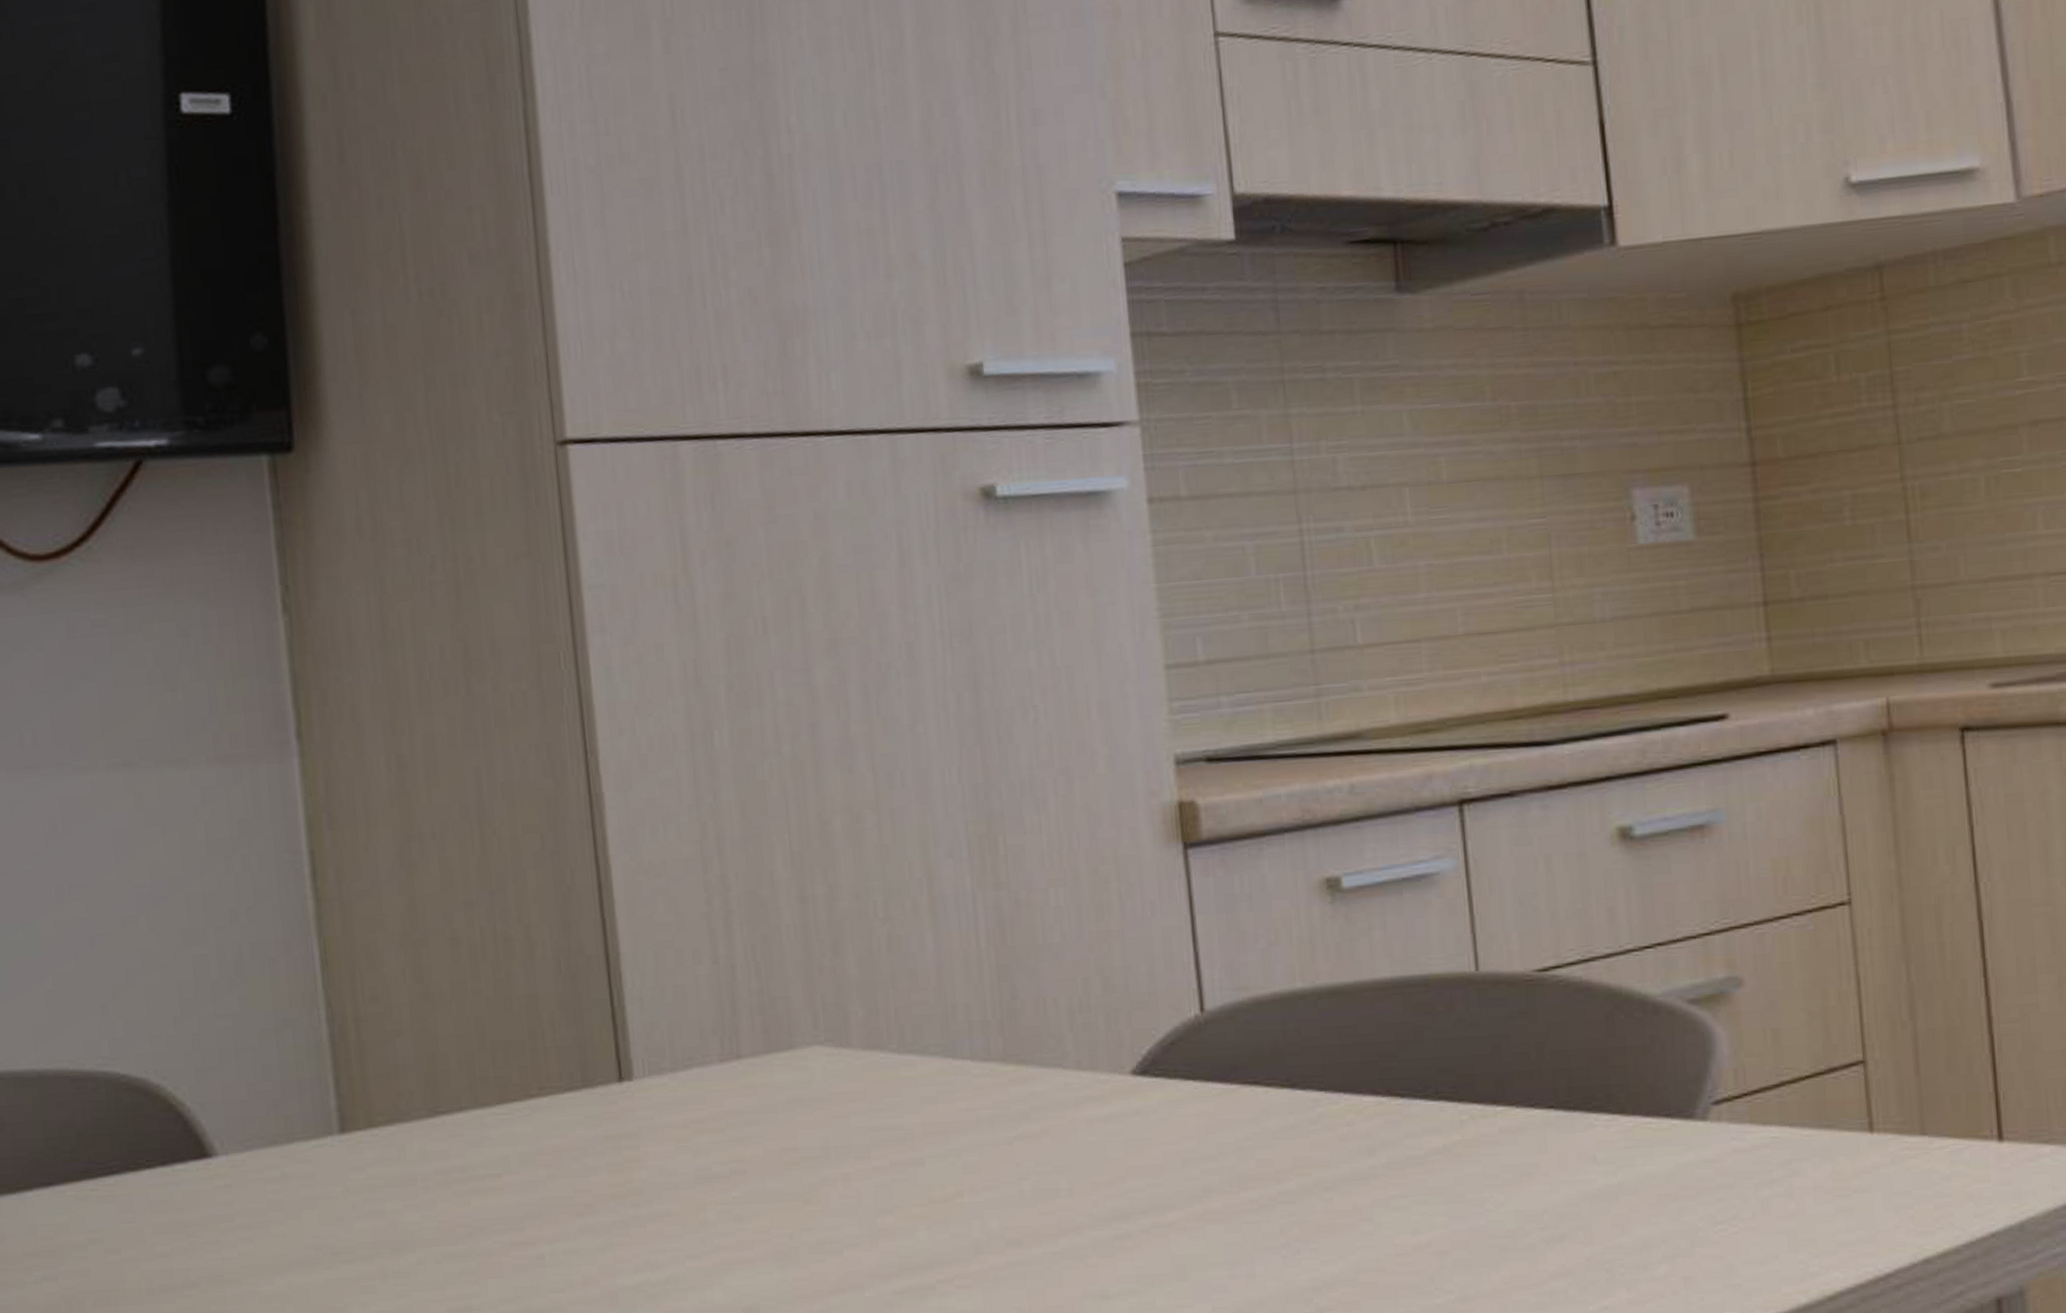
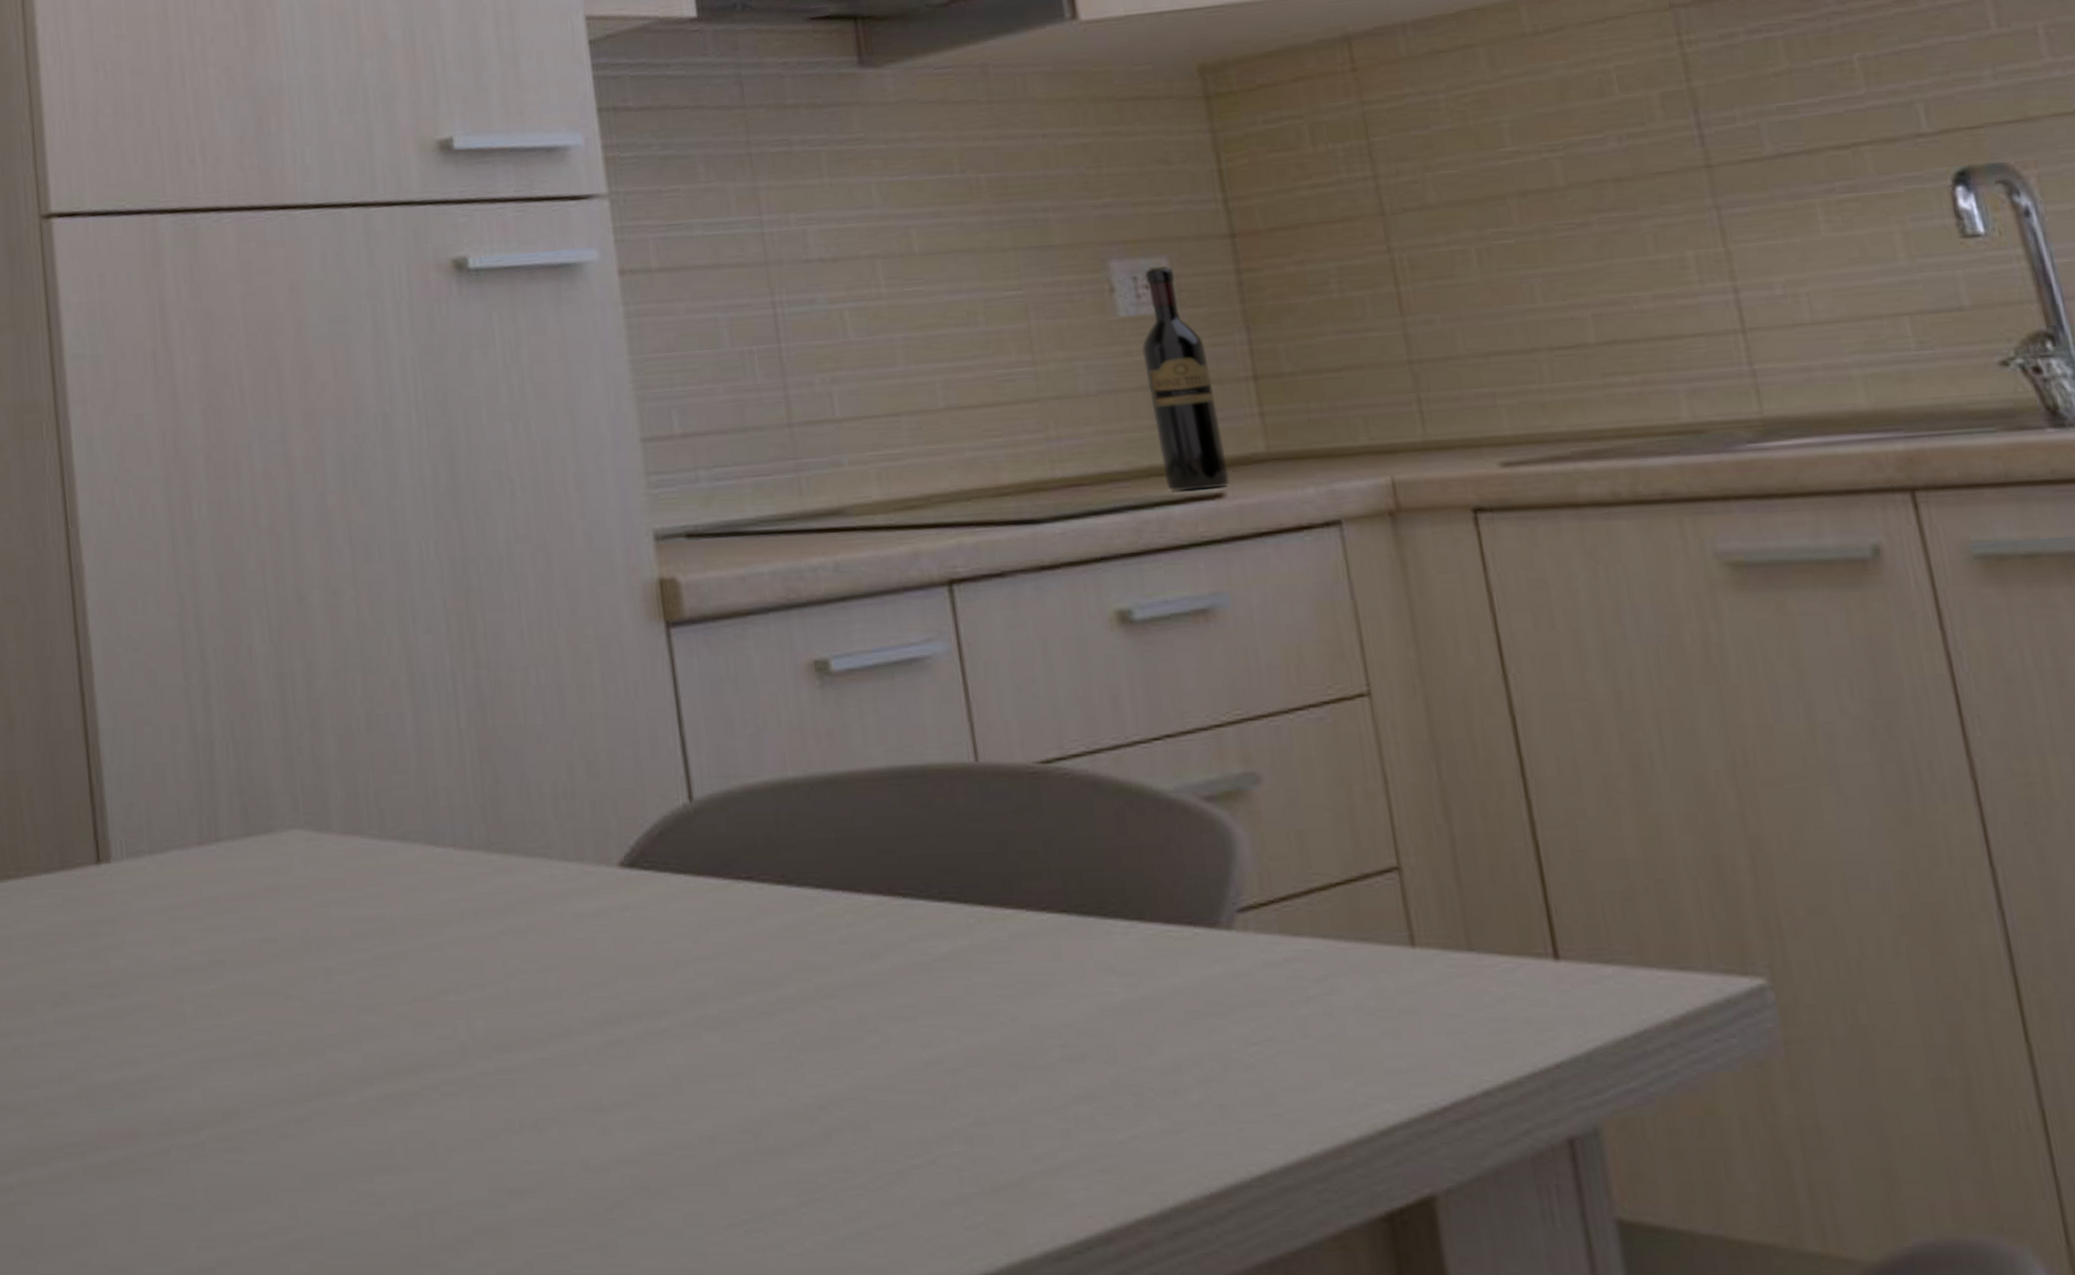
wine bottle: none [1657,494,1734,713] -> present [1141,266,1230,491]

